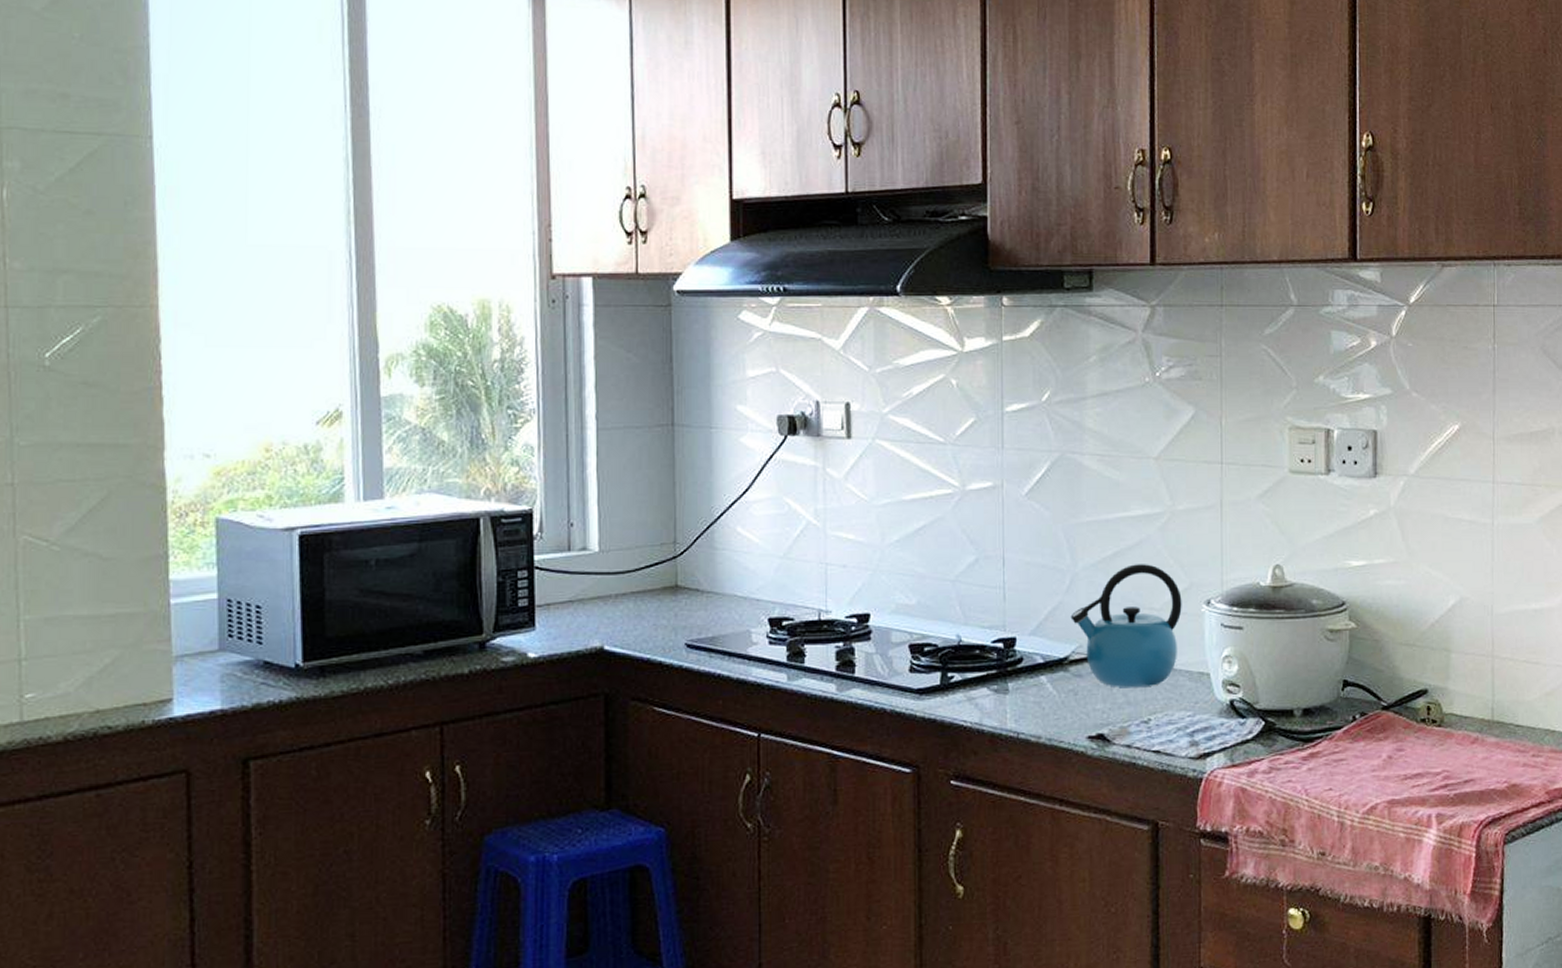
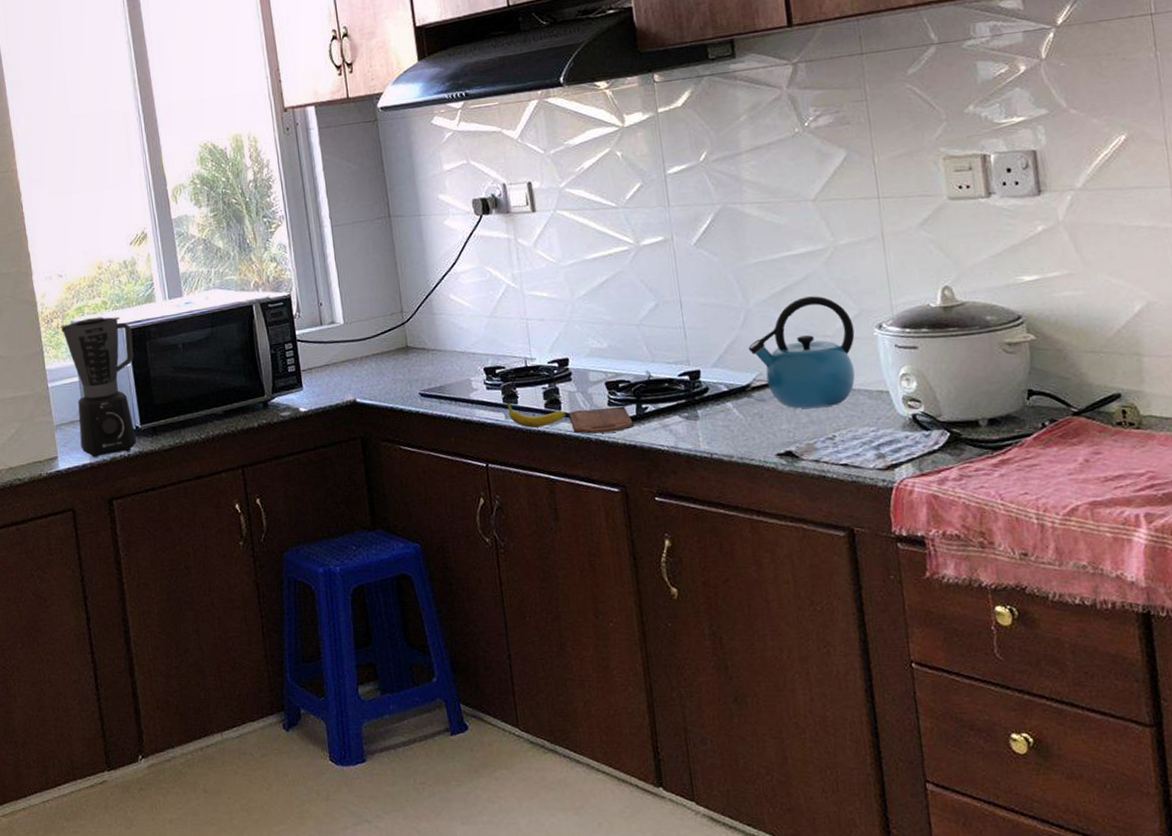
blender: none [199,516,305,703] -> present [61,317,137,458]
fruit: none [791,659,860,694] -> present [506,401,566,429]
cutting board: none [863,673,936,704] -> present [569,406,634,434]

